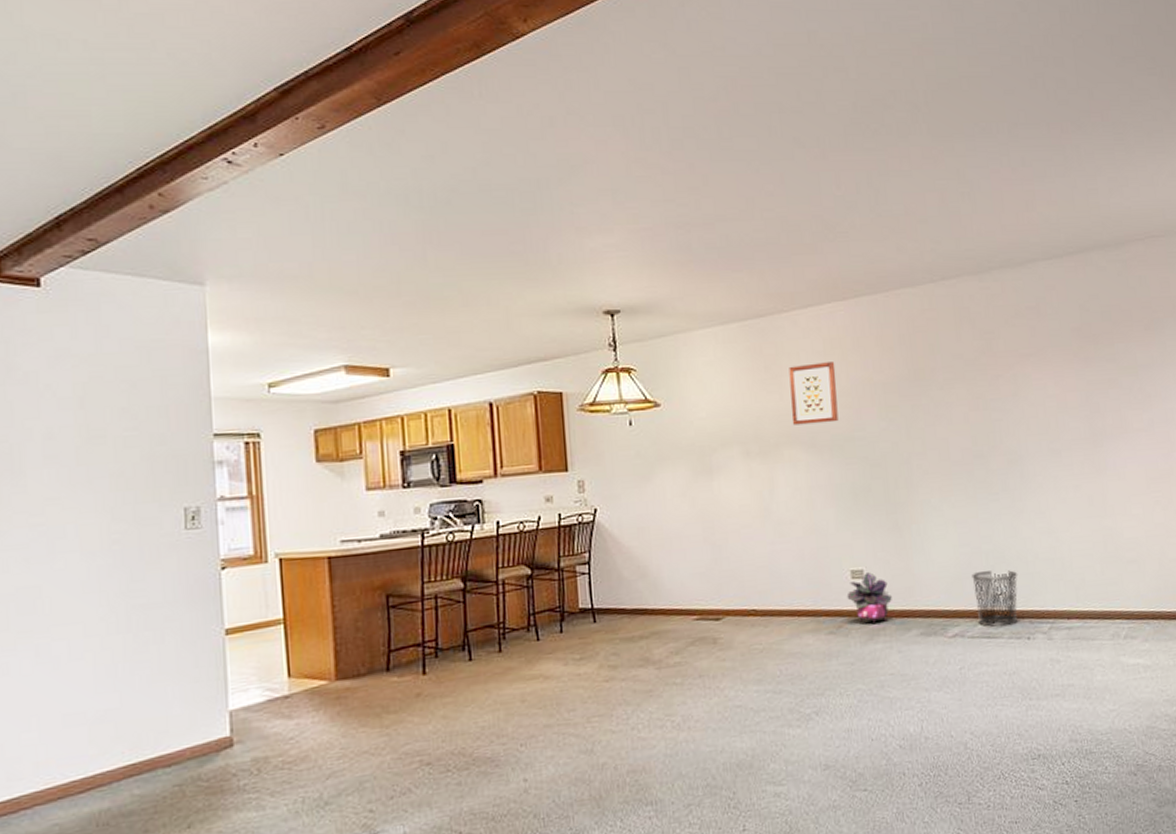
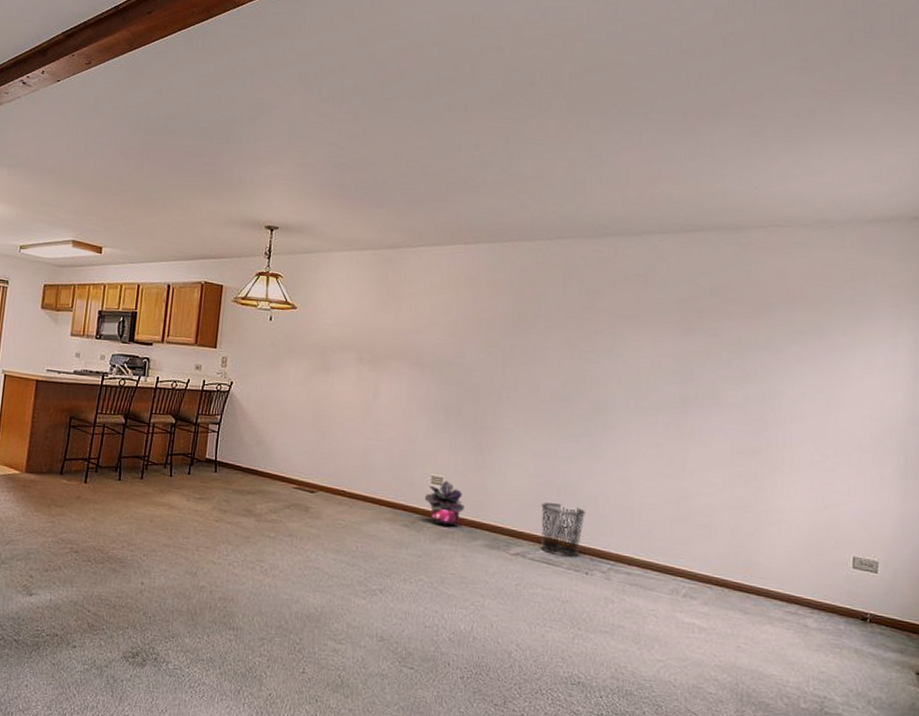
wall art: present [789,362,839,425] -> none [402,293,449,347]

